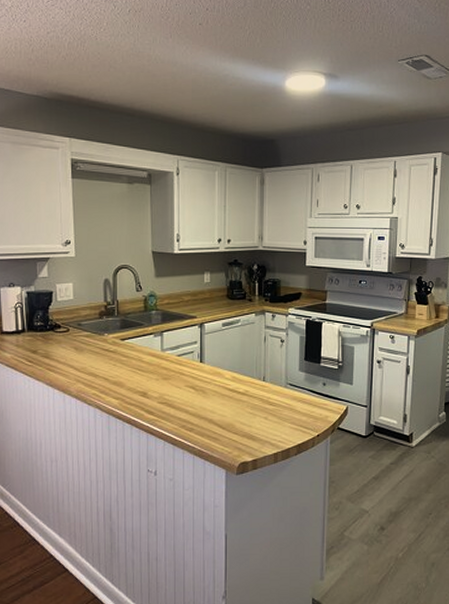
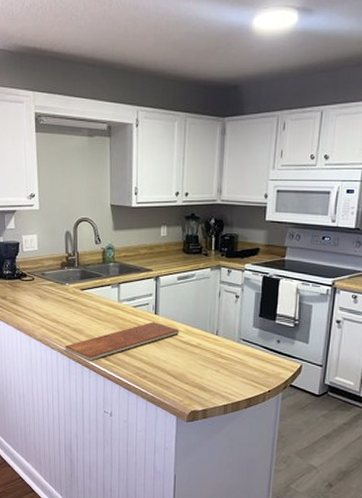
chopping board: none [103,370,227,417] -> present [64,322,180,362]

